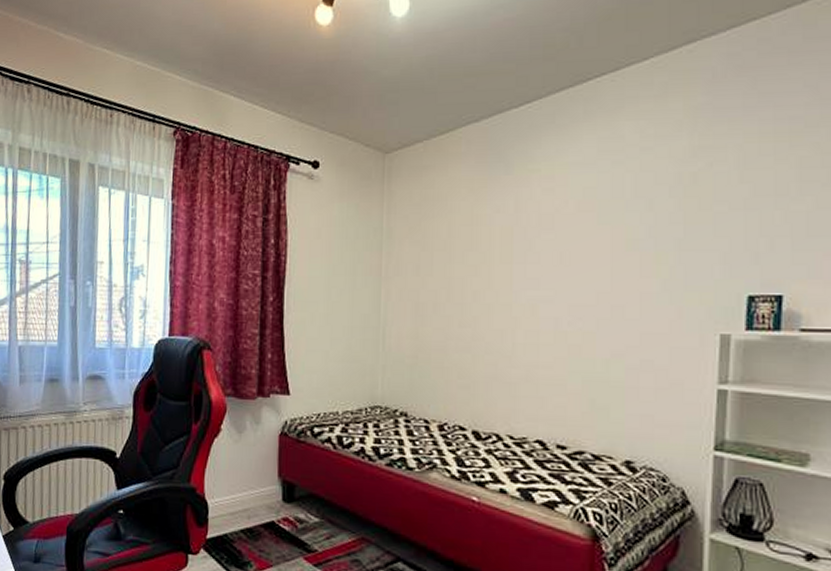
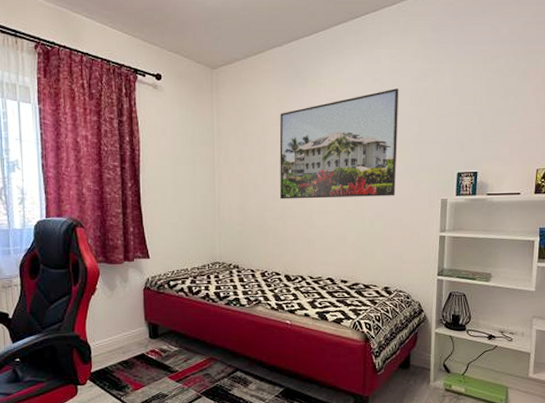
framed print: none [470,174,652,327] -> present [279,88,399,199]

